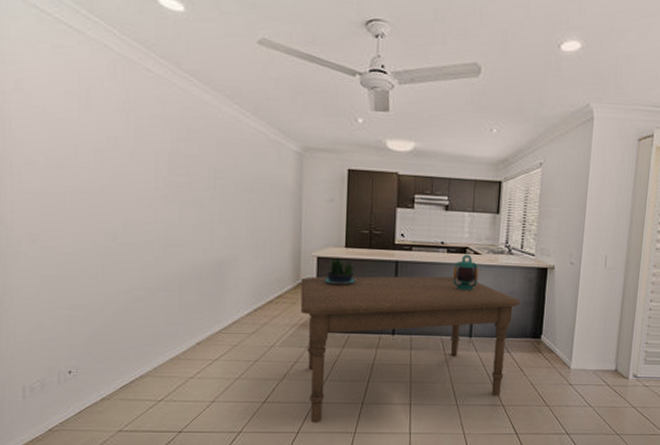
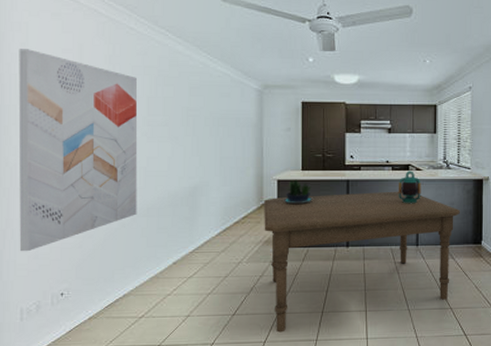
wall art: none [12,86,156,324] -> present [18,49,138,252]

